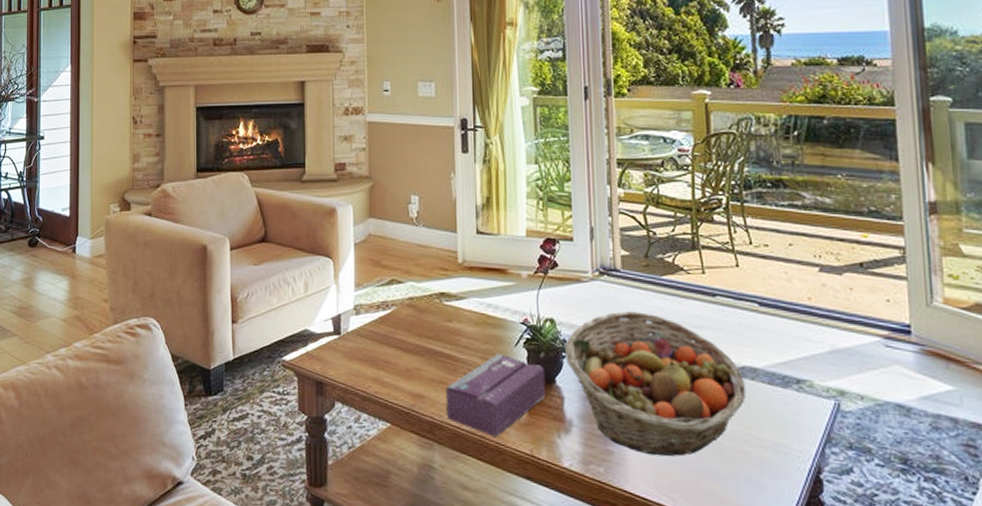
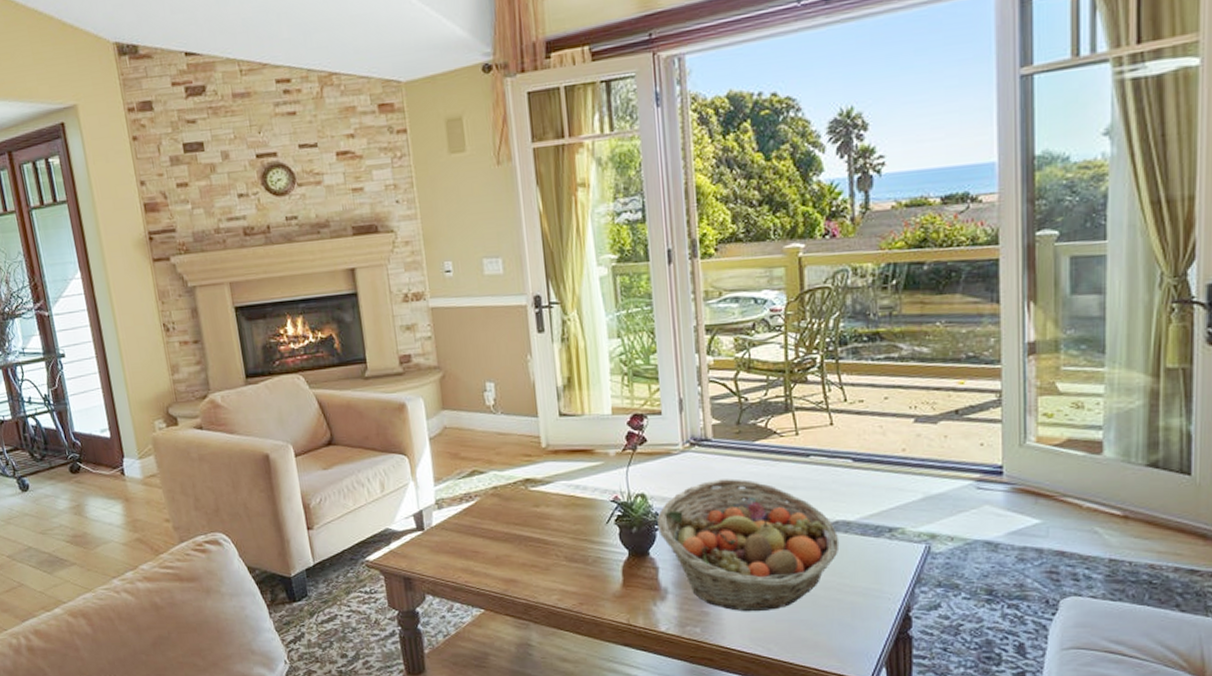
tissue box: present [445,354,546,437] -> none [537,533,640,611]

